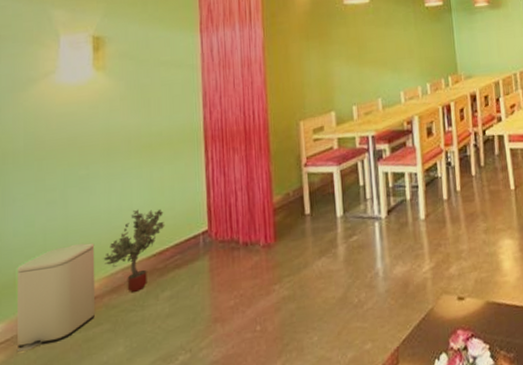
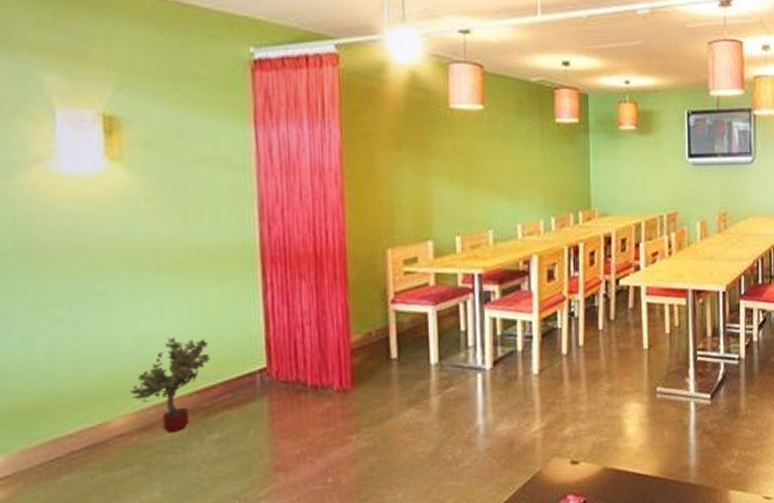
pedal bin: present [16,242,96,352] -> none [15,372,123,491]

